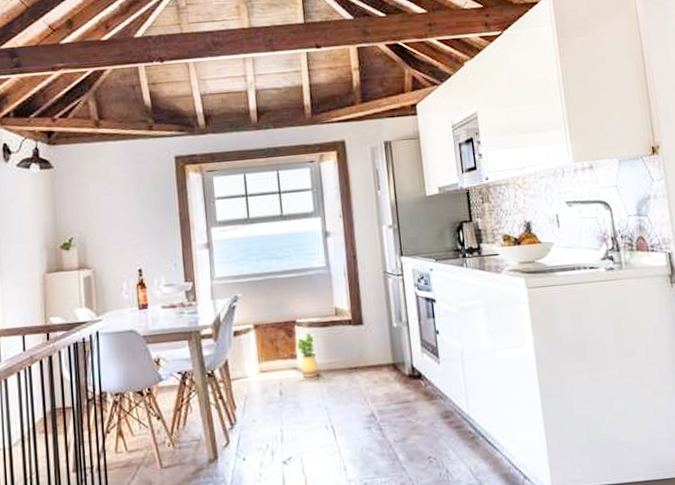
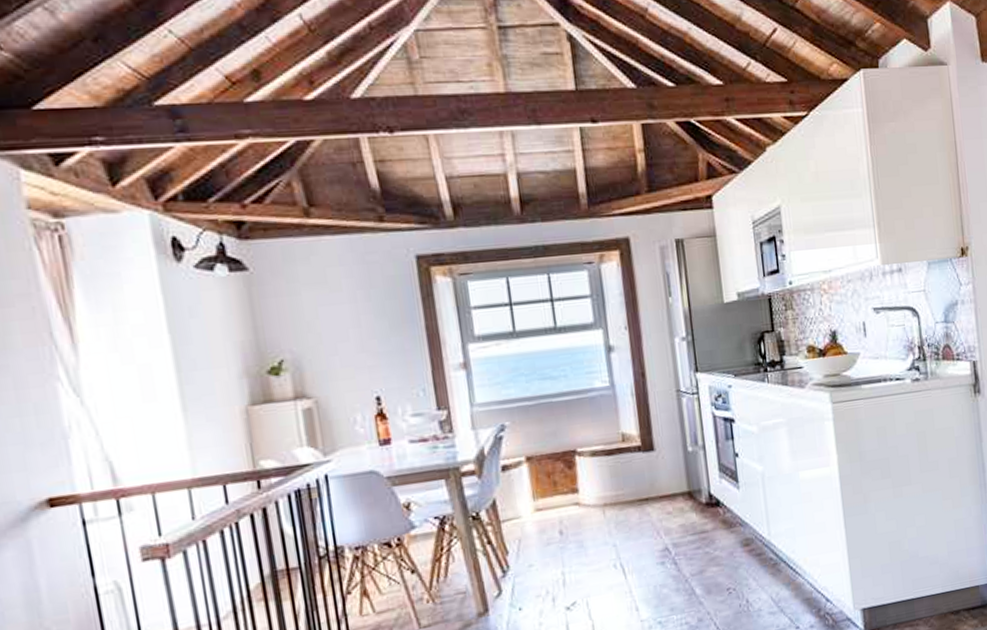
potted plant: present [295,332,319,378] -> none [576,462,605,513]

